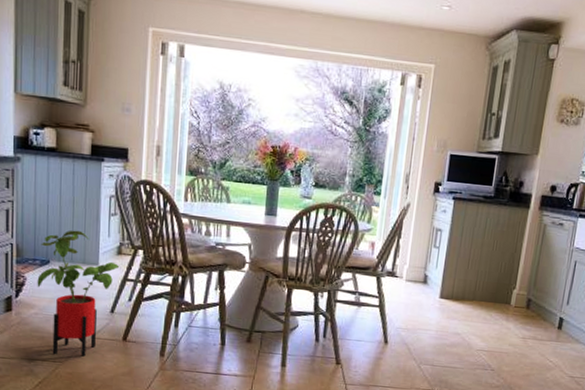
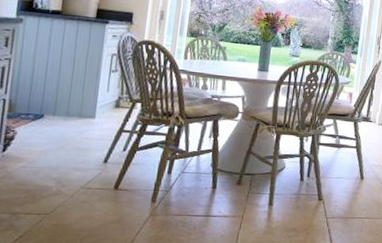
house plant: present [37,230,120,357] -> none [27,85,117,207]

